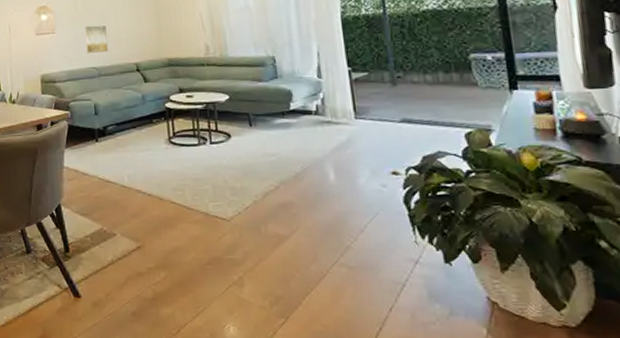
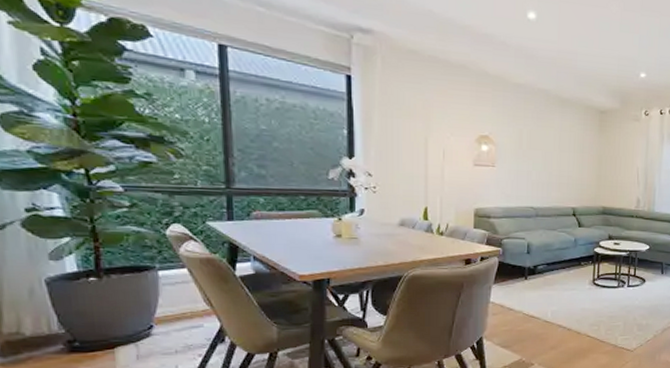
wall art: present [85,25,108,53] -> none [526,164,549,193]

